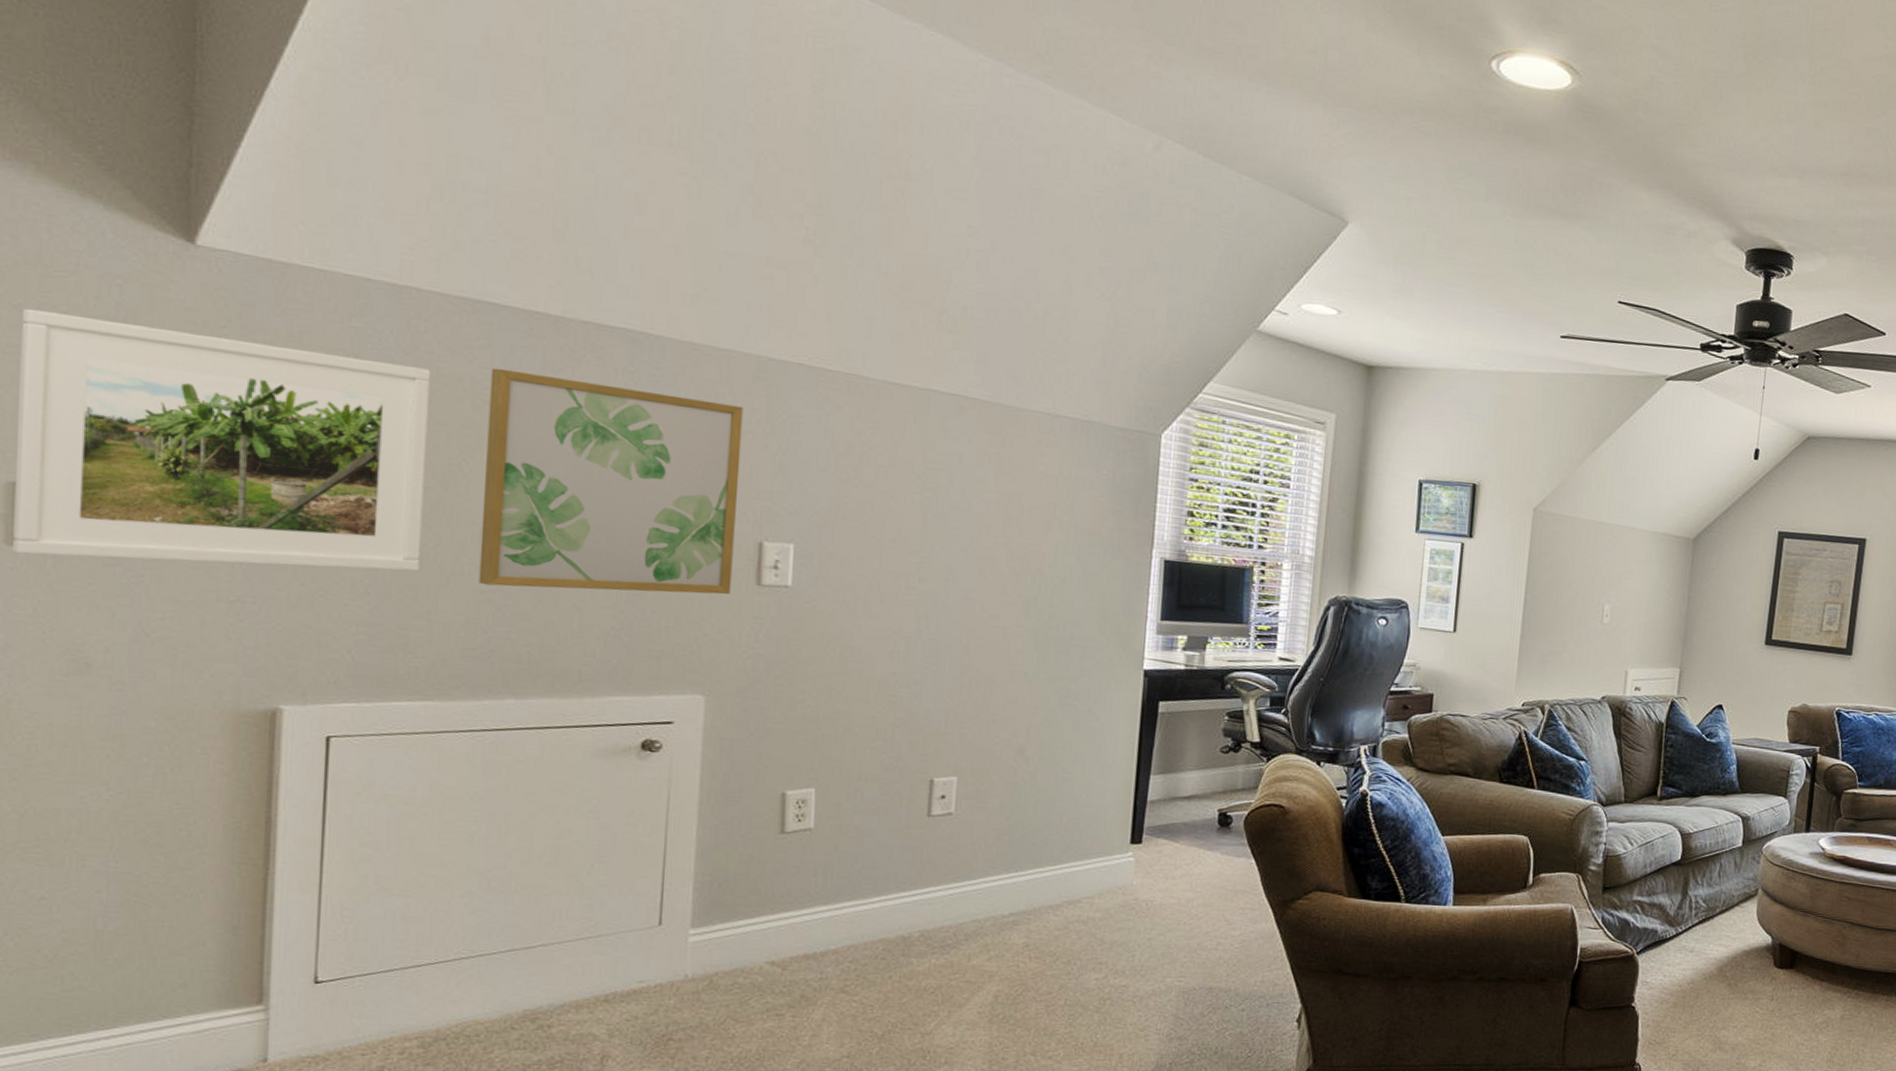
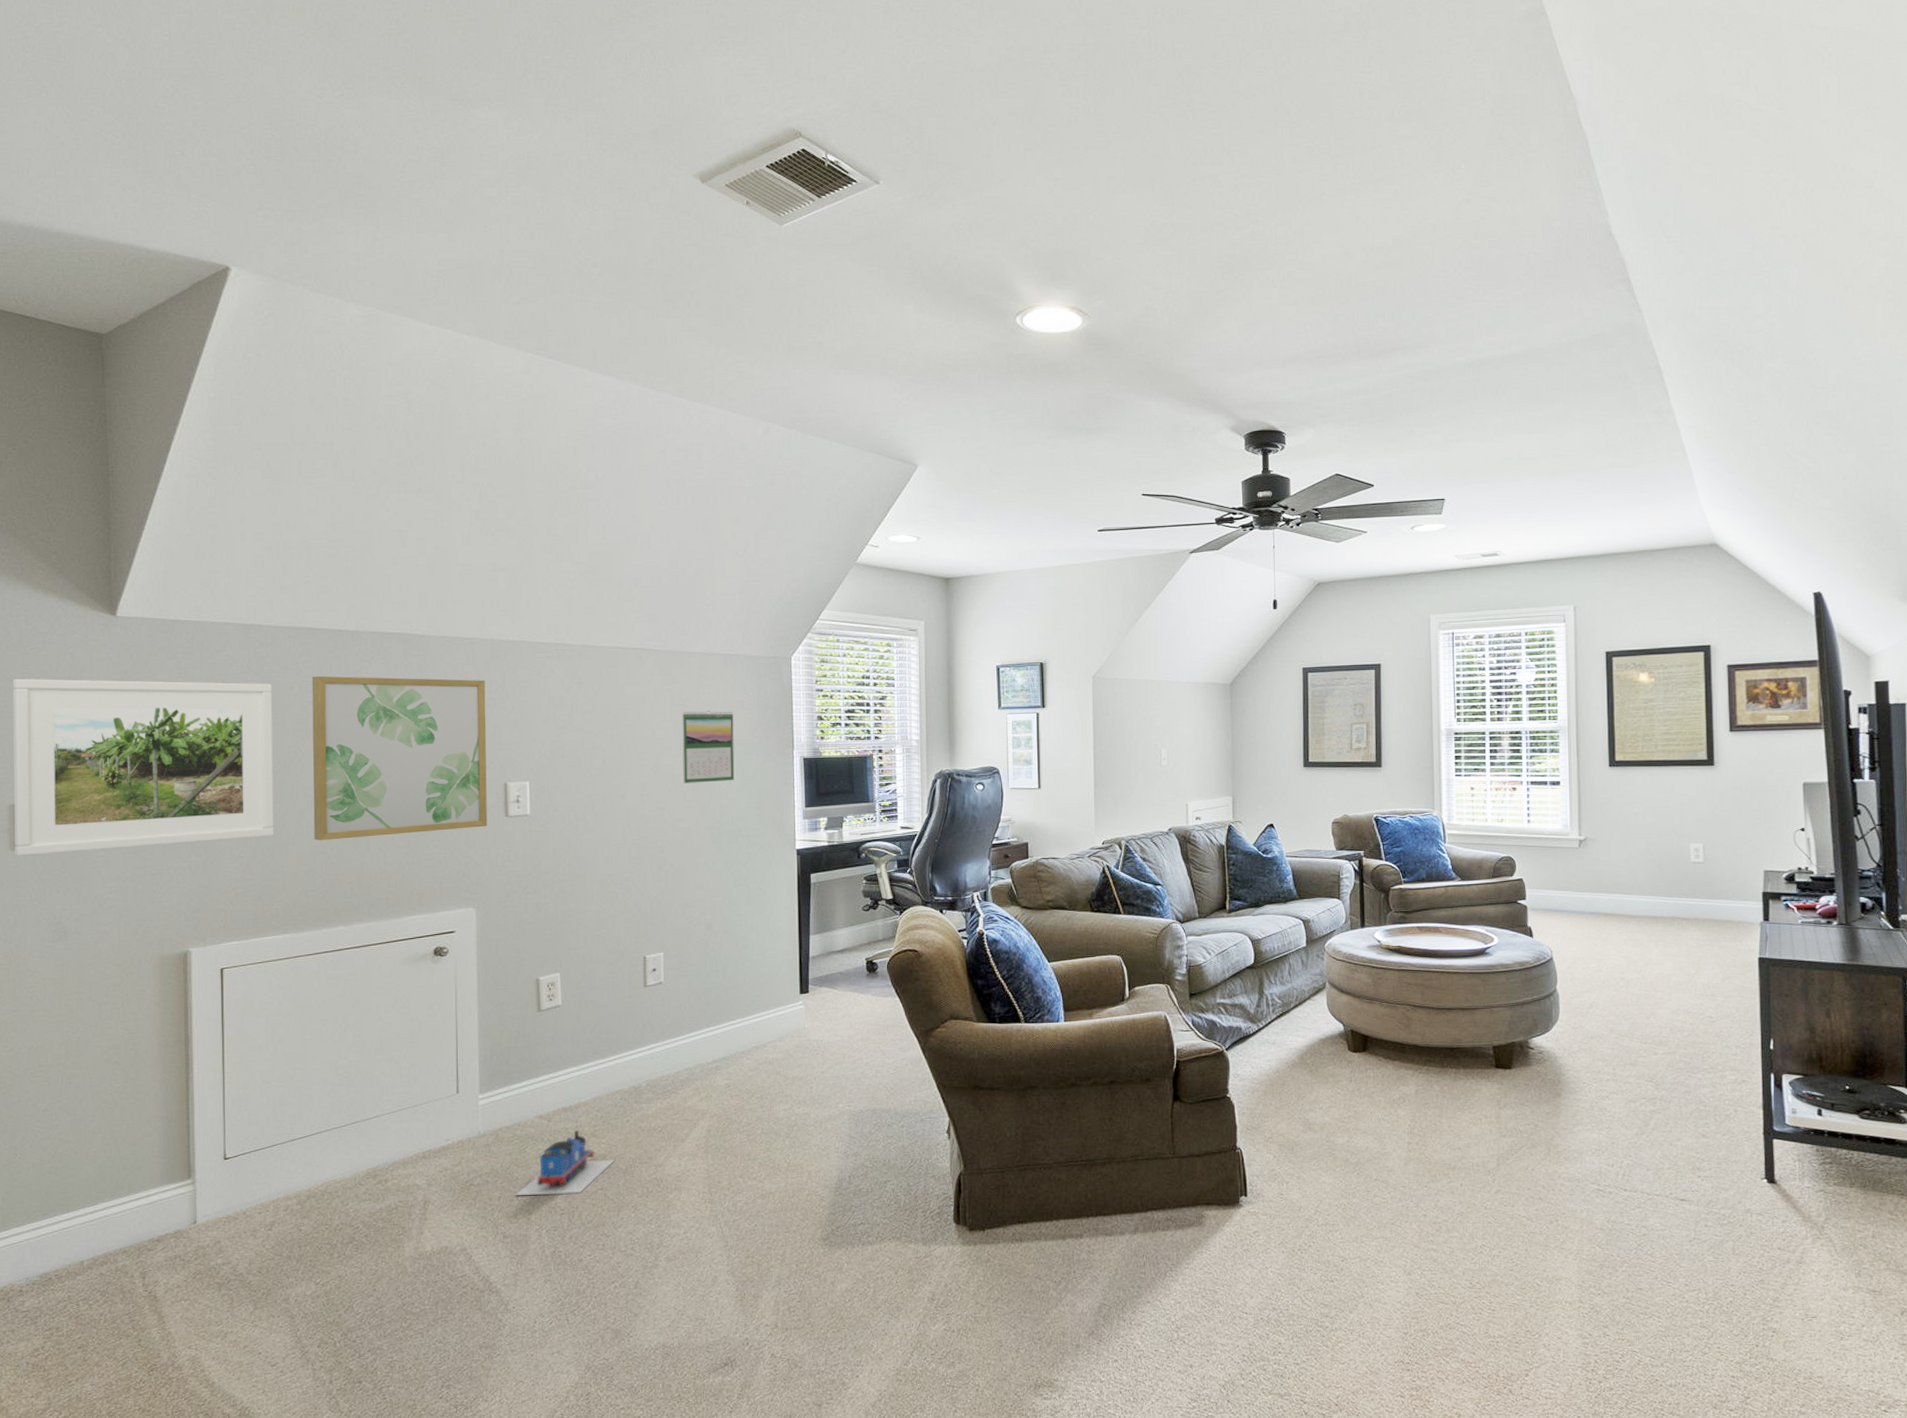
train: none [729,982,870,1061] -> present [515,1130,616,1196]
calendar: none [1004,483,1079,577] -> present [682,710,735,783]

